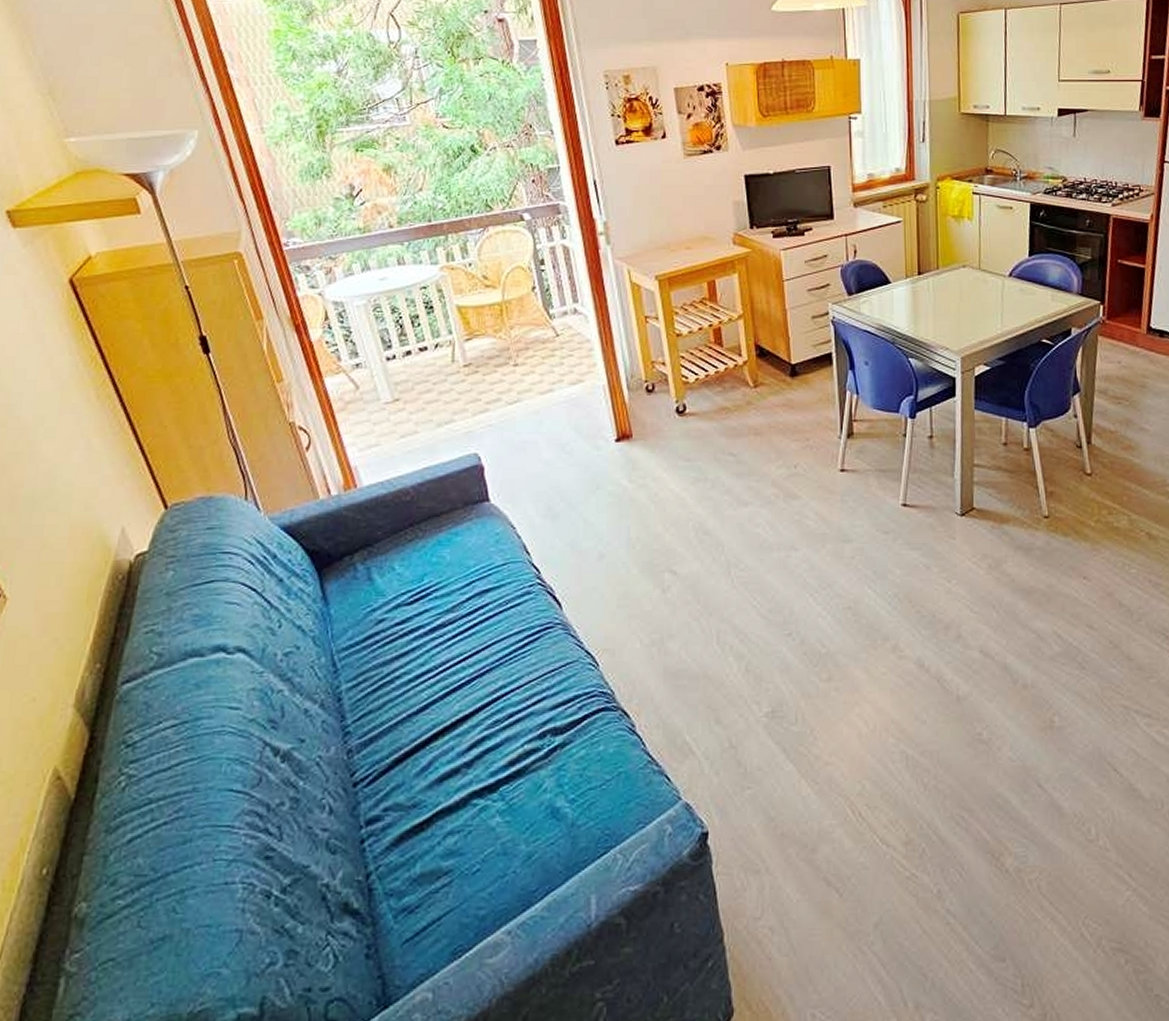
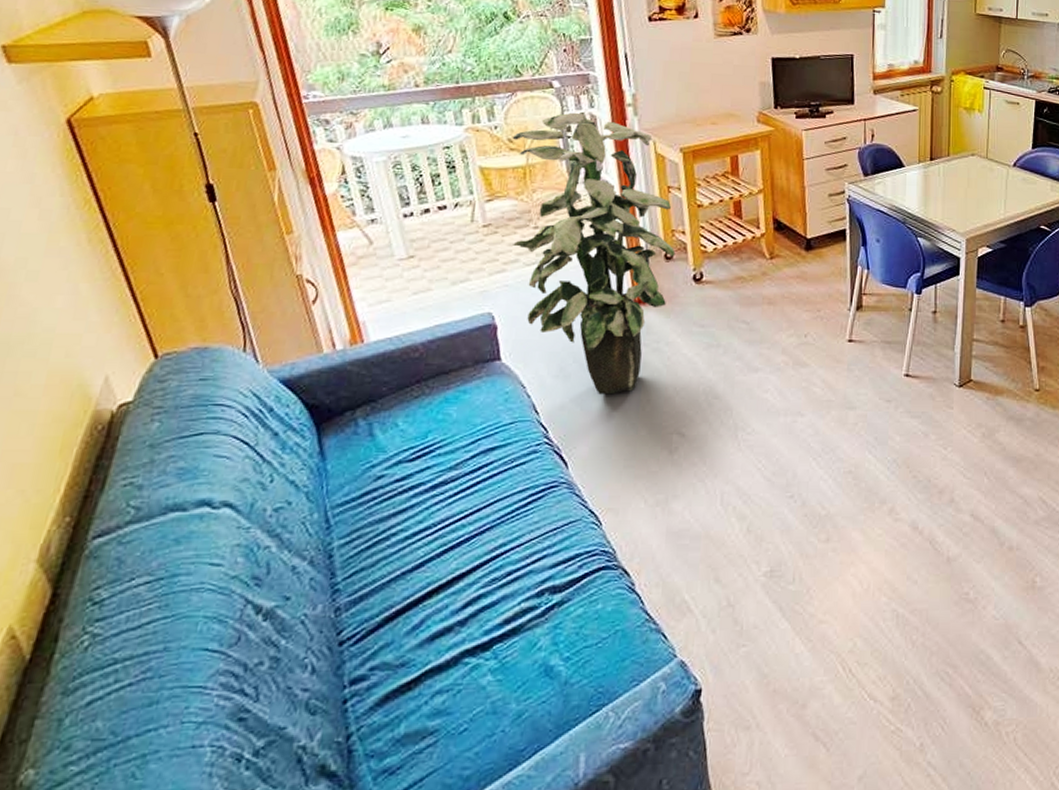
indoor plant: none [486,243,657,533] -> present [512,111,676,395]

